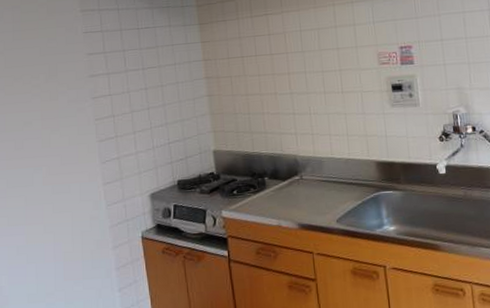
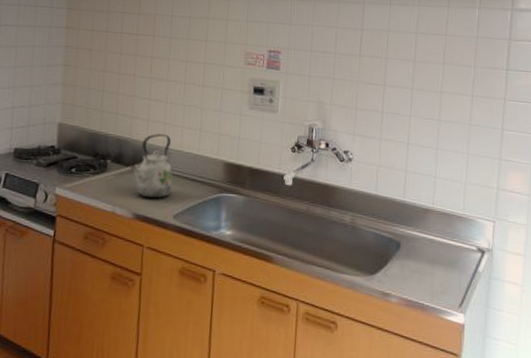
kettle: none [287,144,331,208] -> present [130,134,173,199]

